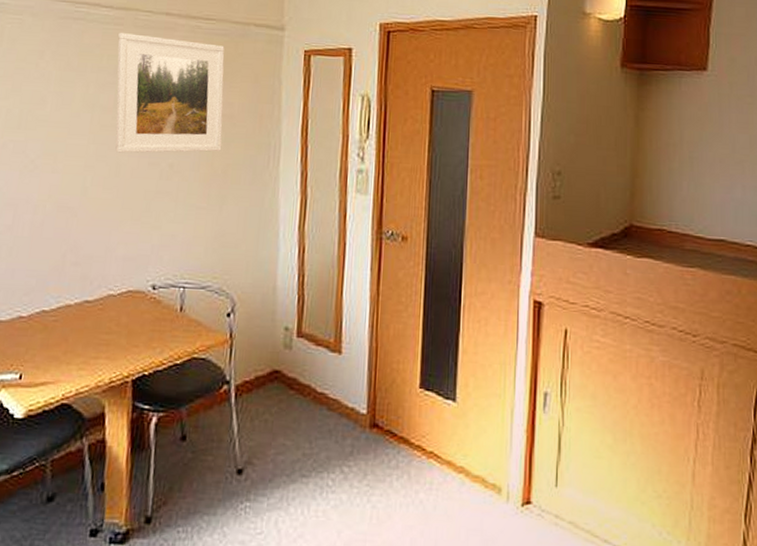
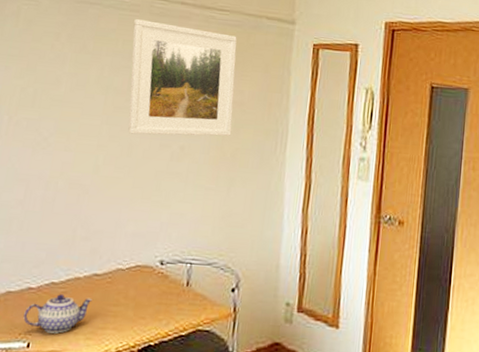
teapot: none [15,322,84,364] -> present [23,294,93,334]

